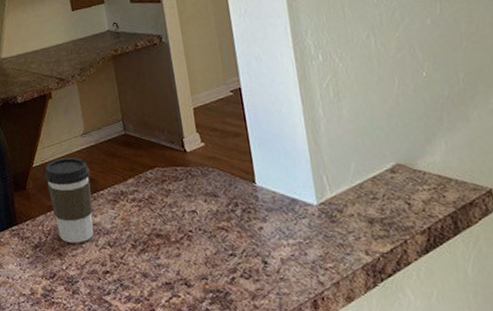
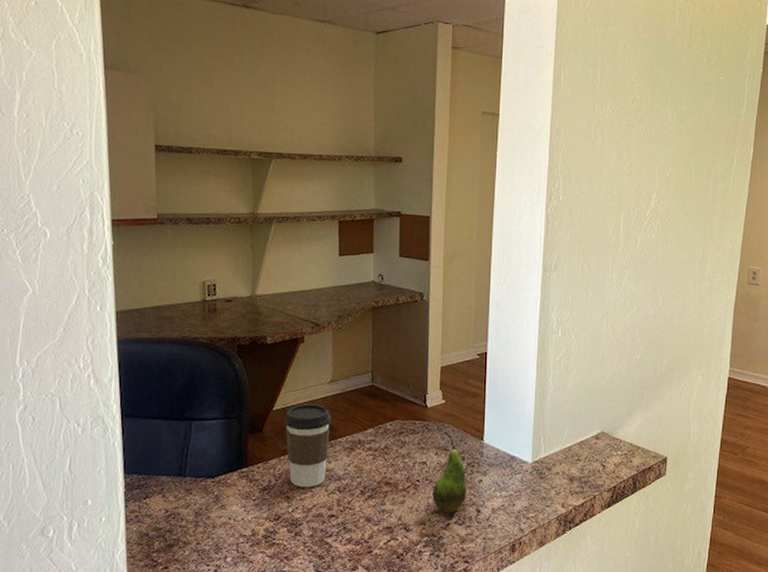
fruit: none [208,175,248,266] -> present [432,431,467,513]

